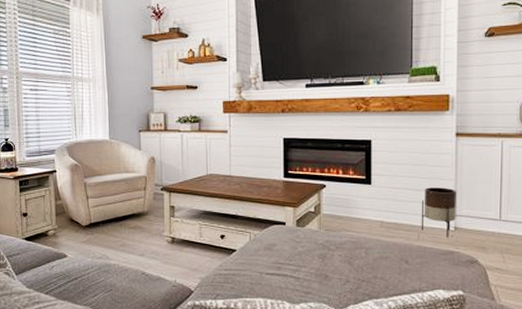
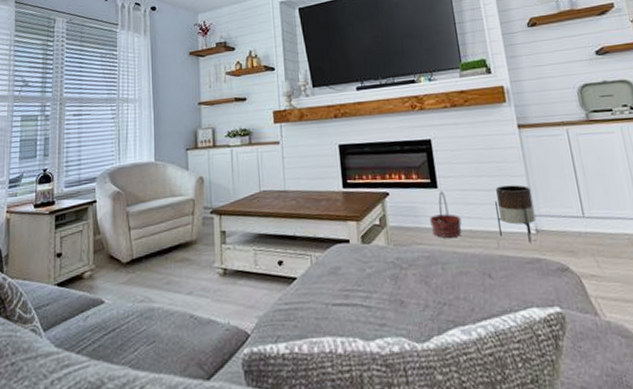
basket: none [360,187,388,228] -> present [429,191,462,238]

